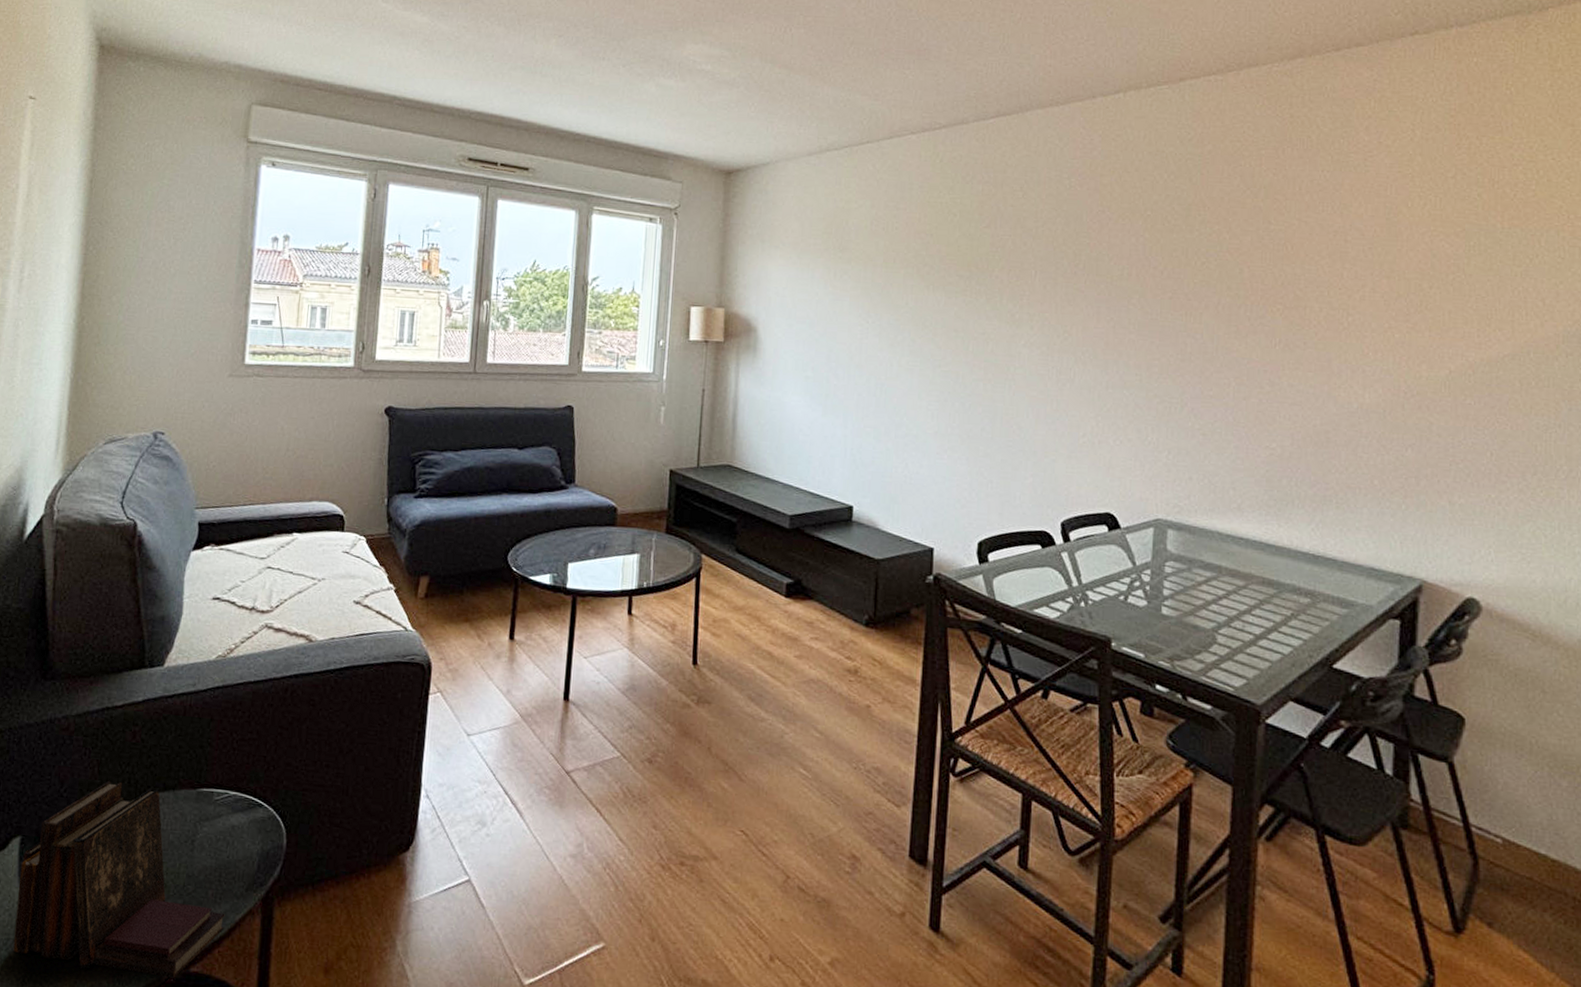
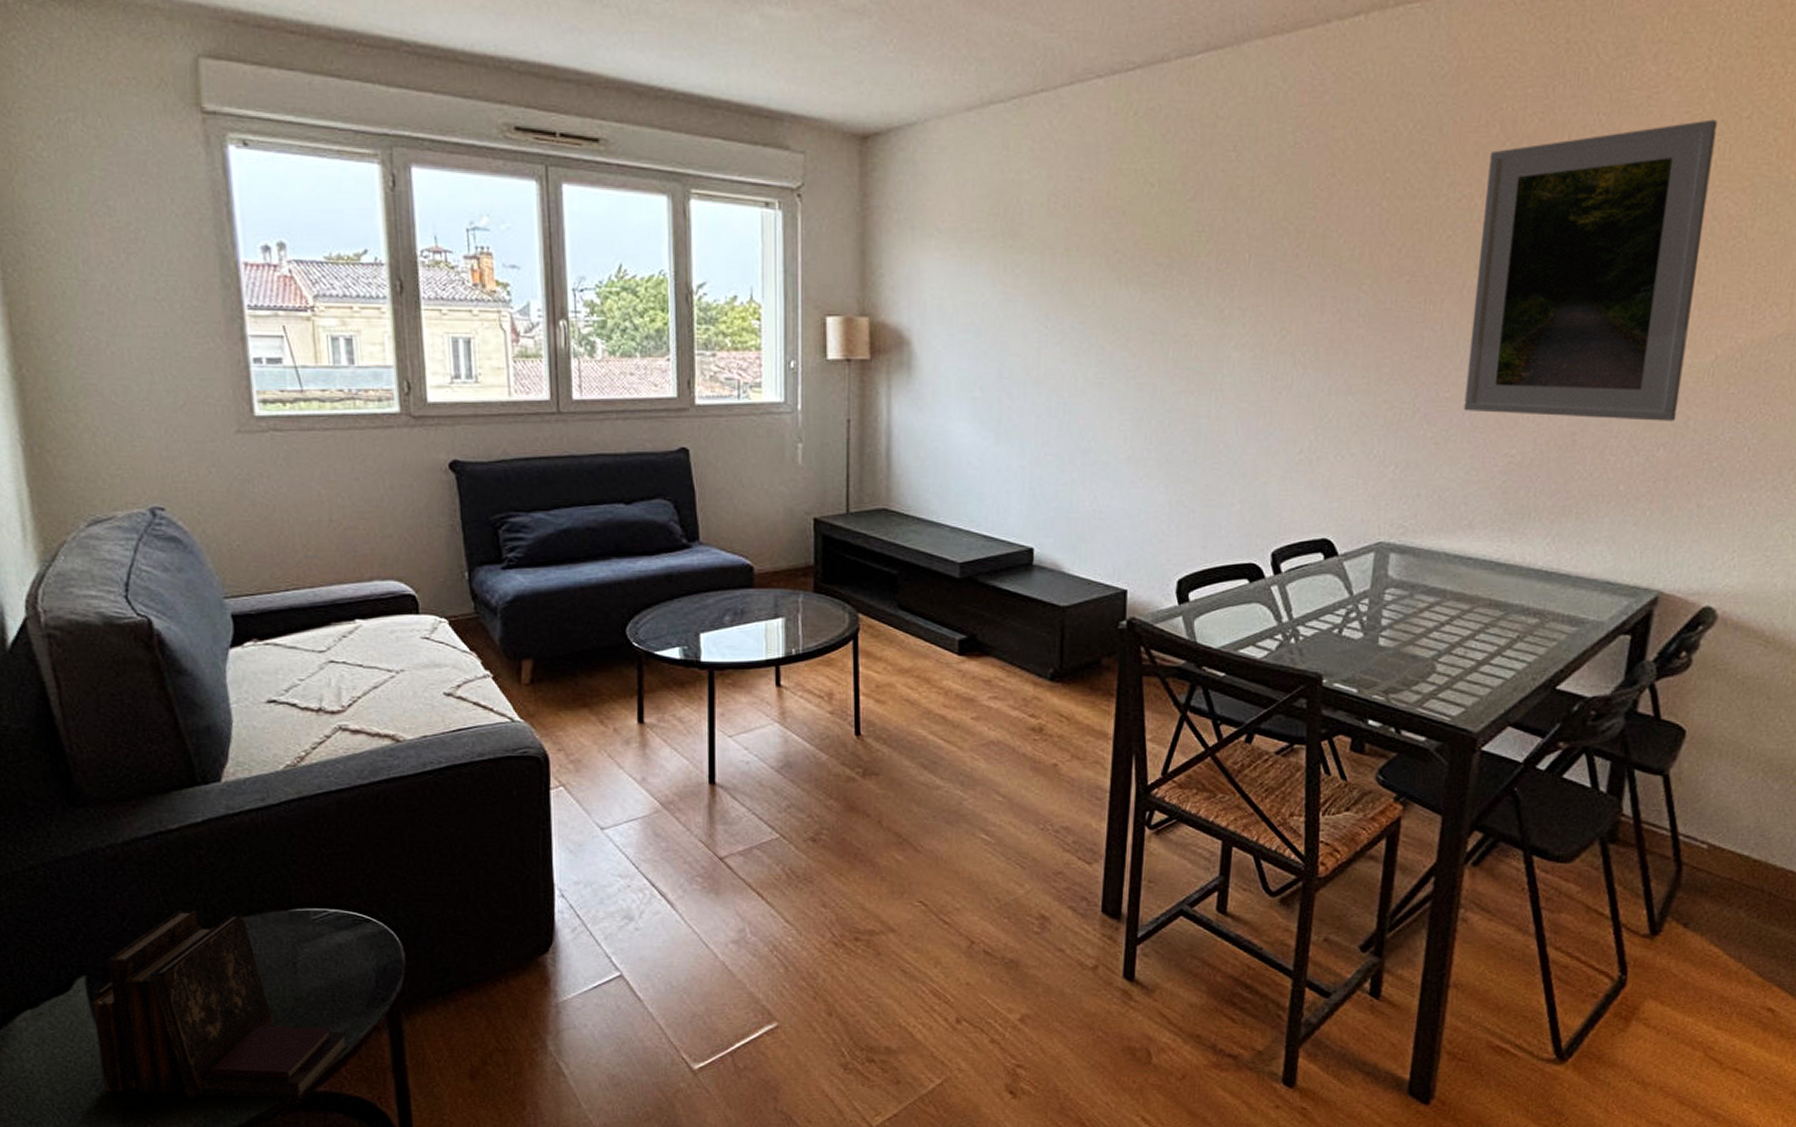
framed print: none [1226,178,1426,426] -> present [1463,119,1717,422]

